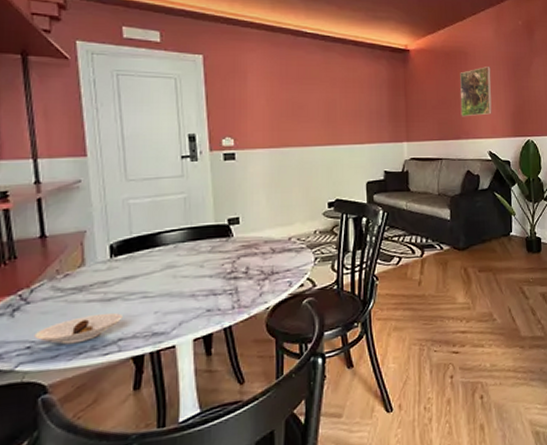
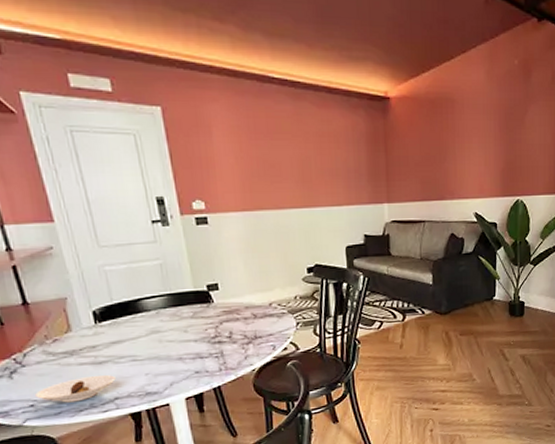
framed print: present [460,67,492,117] -> none [445,116,481,175]

